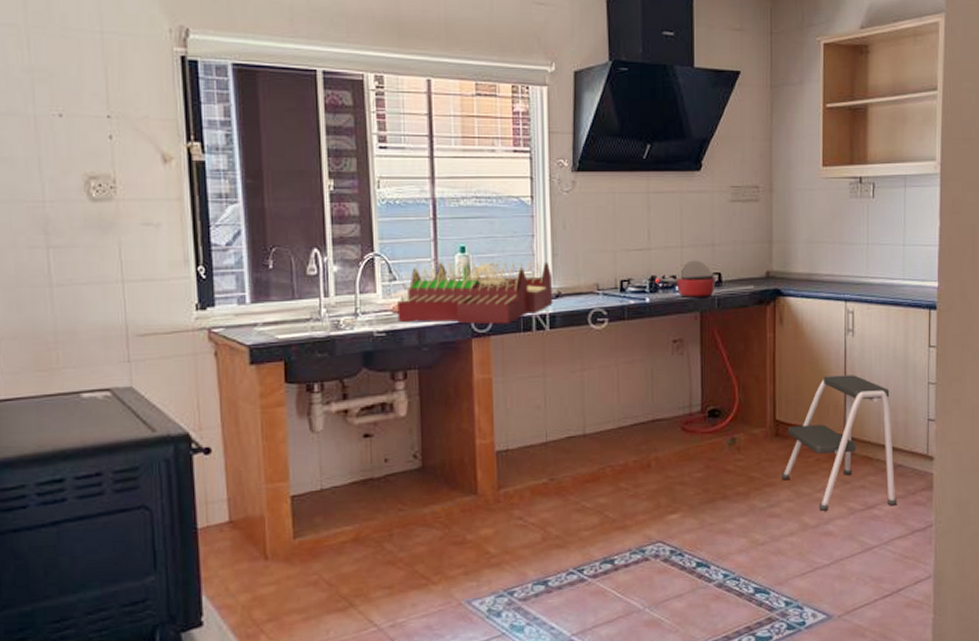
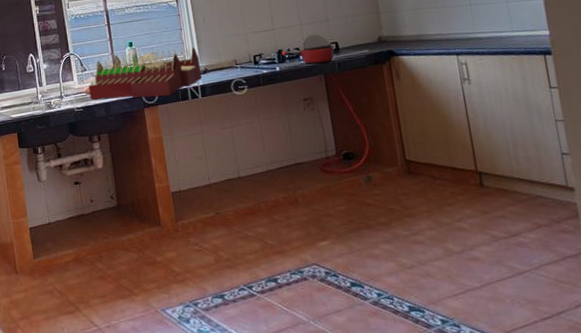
step stool: present [781,375,898,511] -> none [418,117,543,238]

